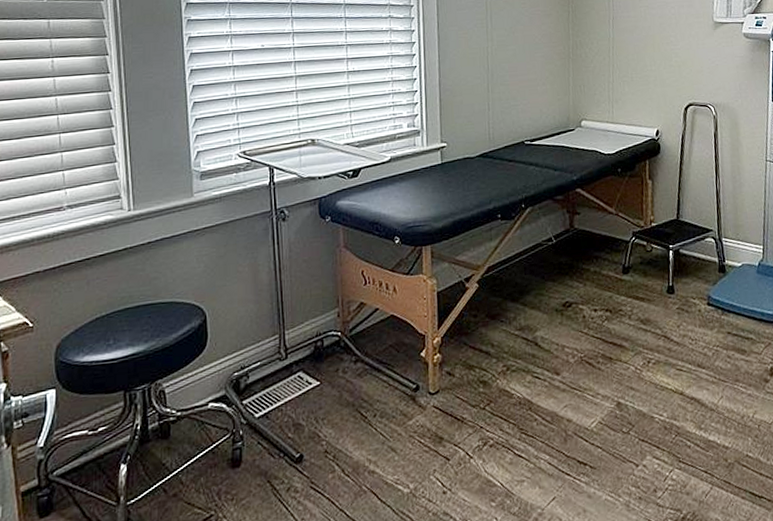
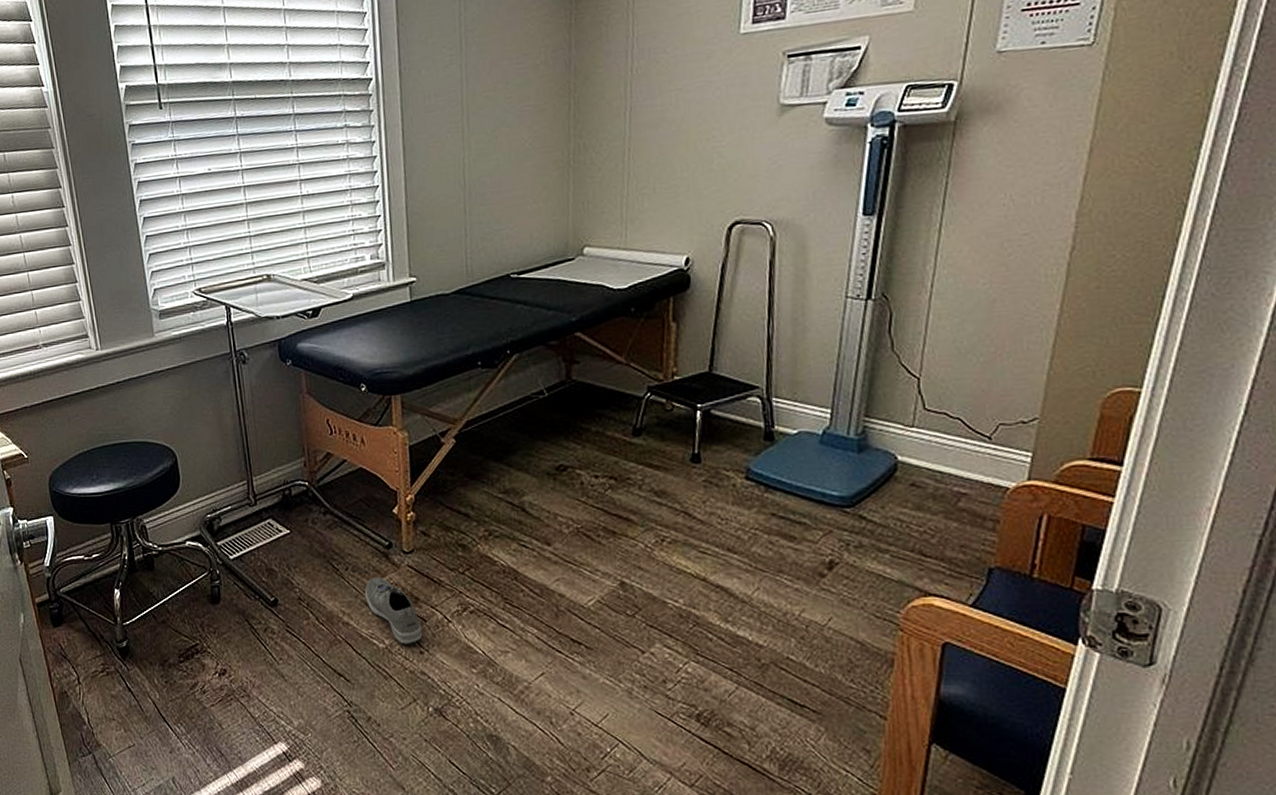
sneaker: none [392,421,446,486] -> present [365,578,423,644]

